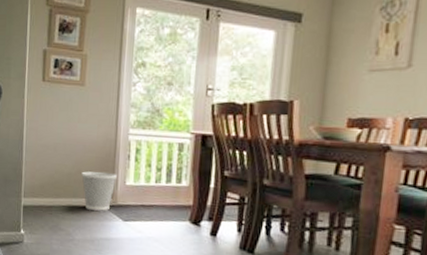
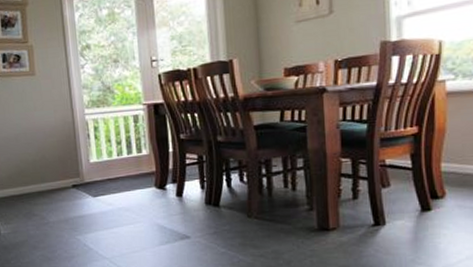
wastebasket: present [81,171,118,211] -> none [46,153,81,192]

